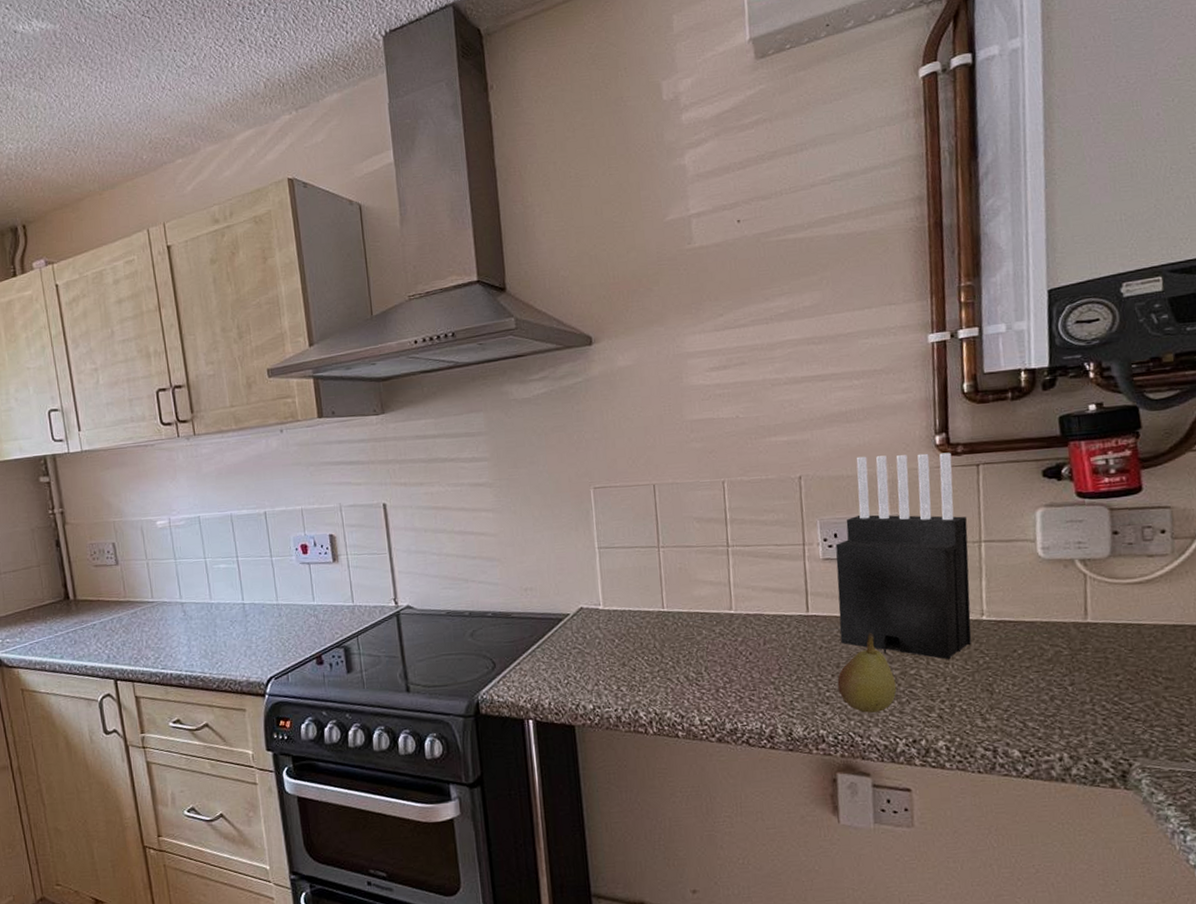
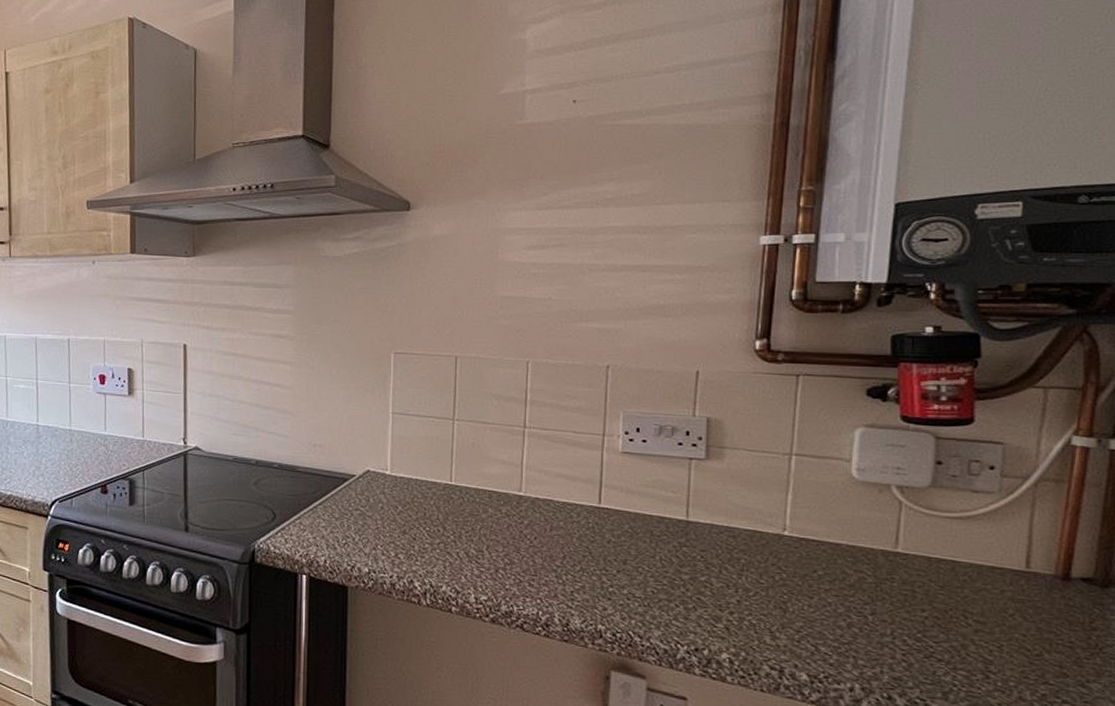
knife block: present [835,452,972,660] -> none [631,352,780,572]
fruit: present [837,633,897,713] -> none [622,533,684,615]

